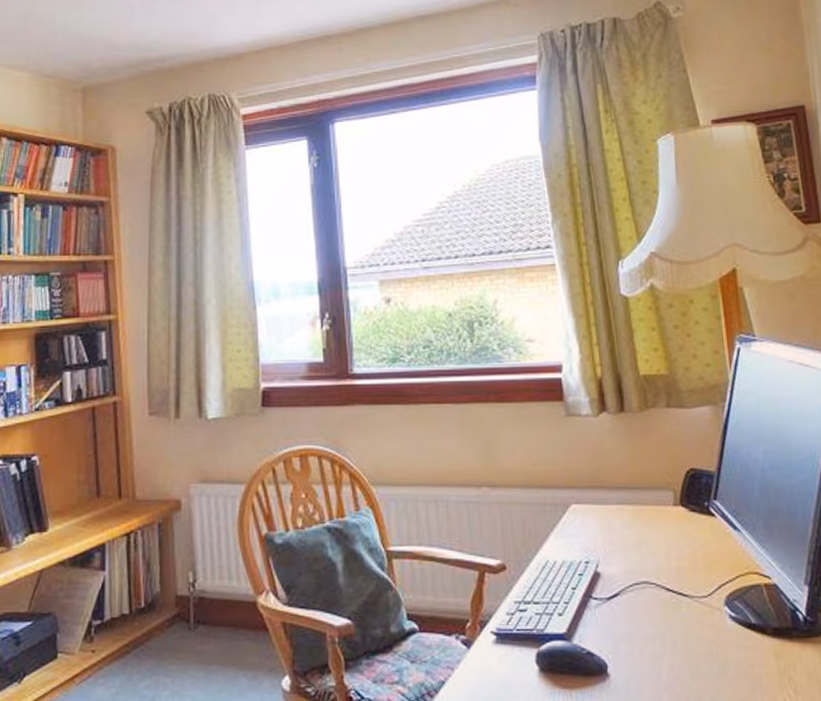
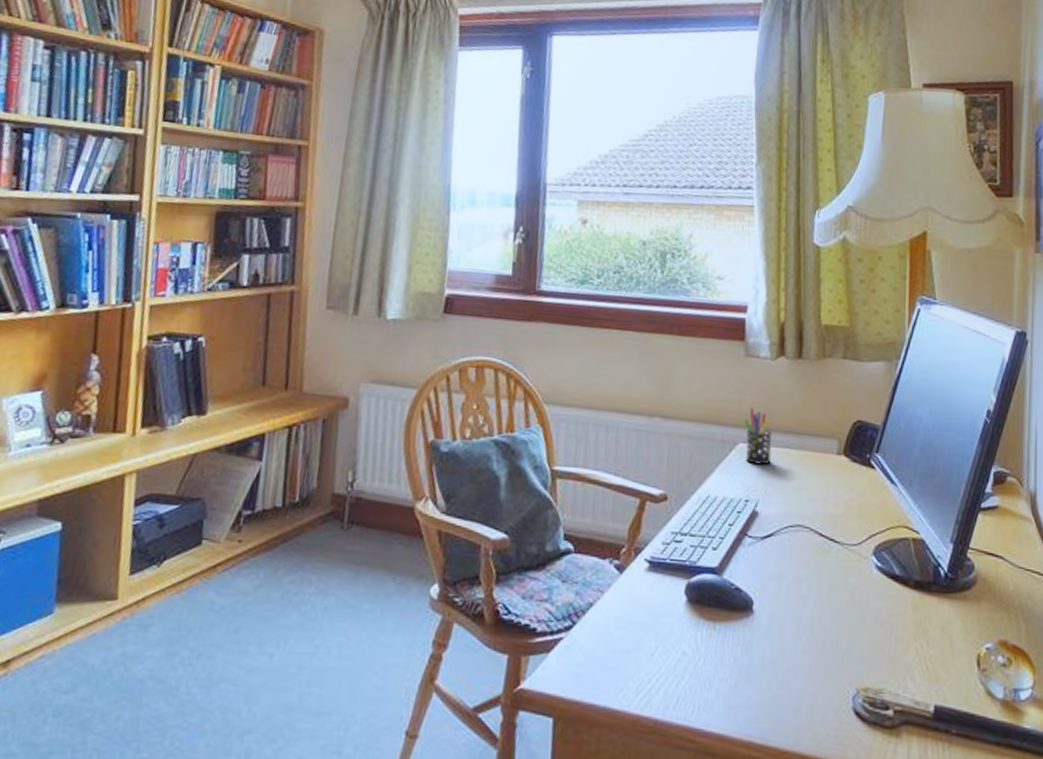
pen holder: none [572,466,606,525] -> present [743,407,773,466]

